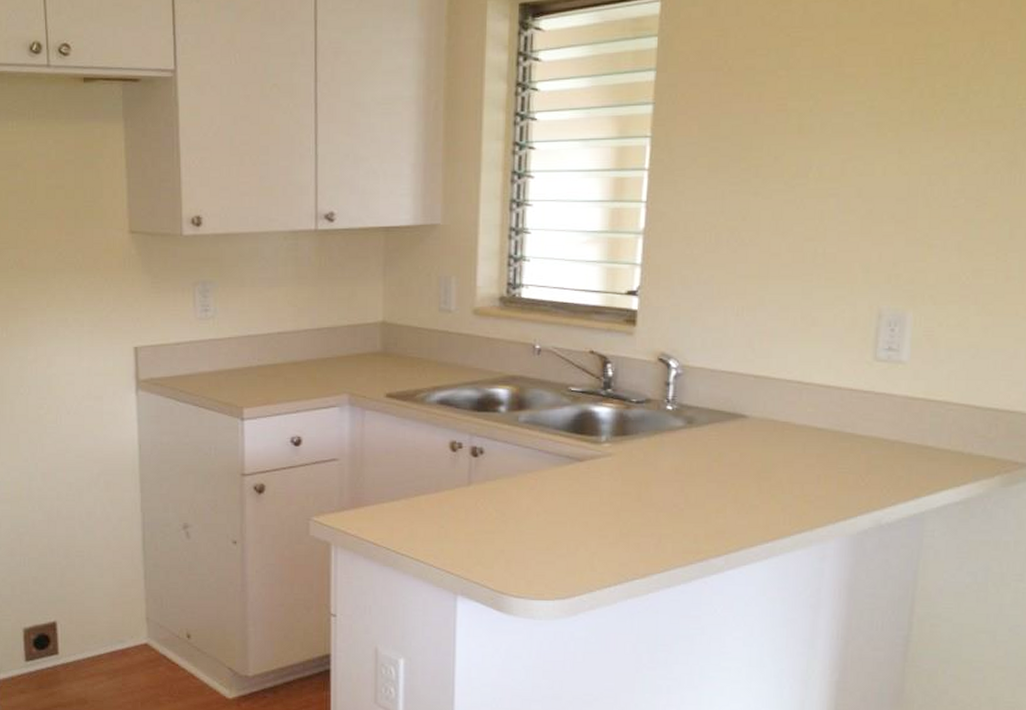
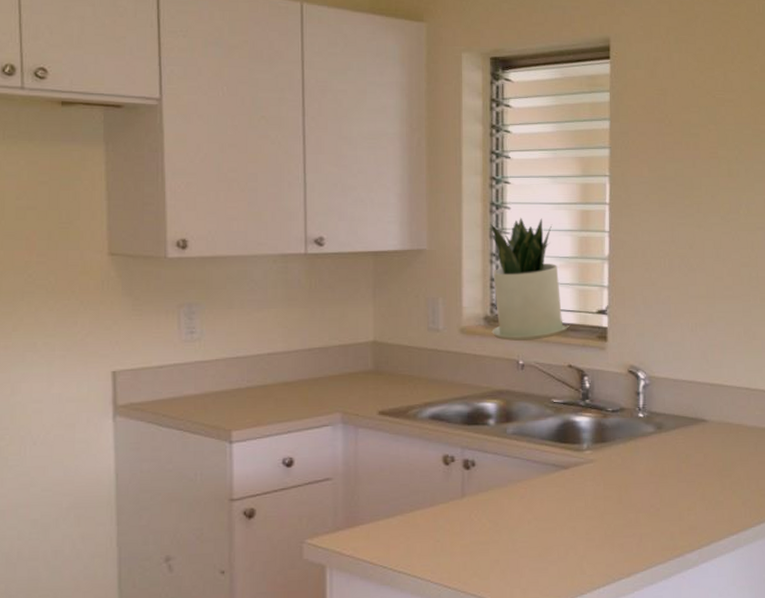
planter: none [507,187,595,323] -> present [489,217,571,341]

